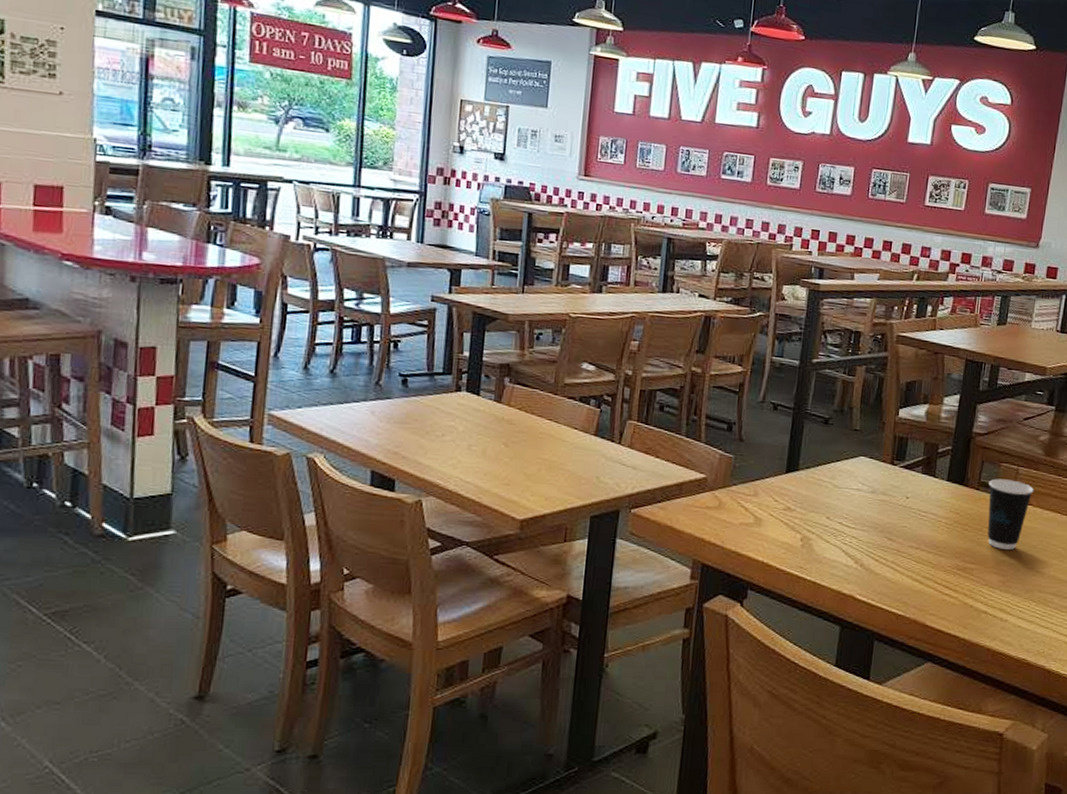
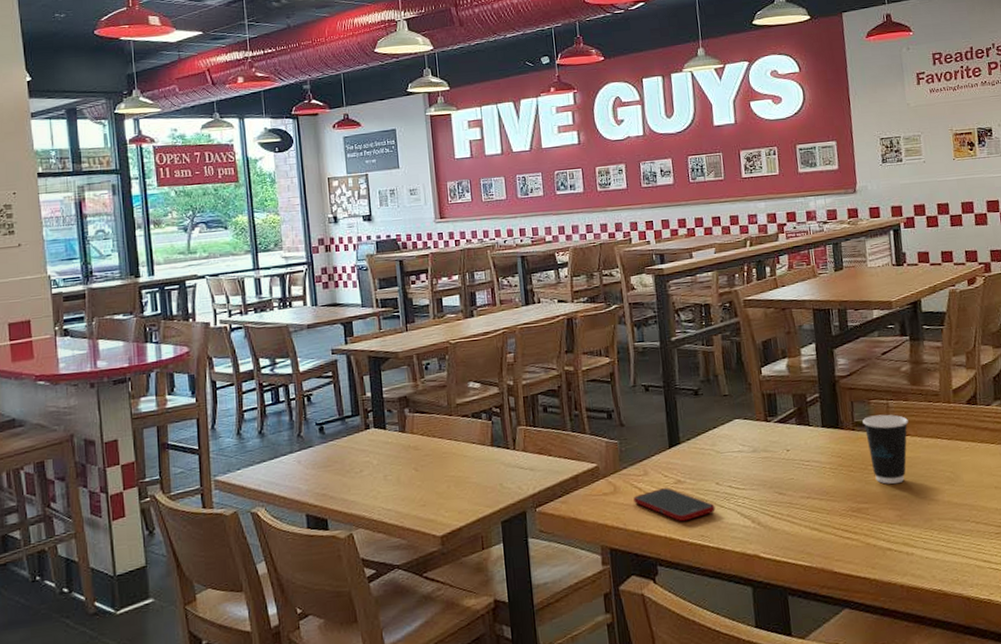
cell phone: none [737,512,821,550] -> present [633,488,716,522]

